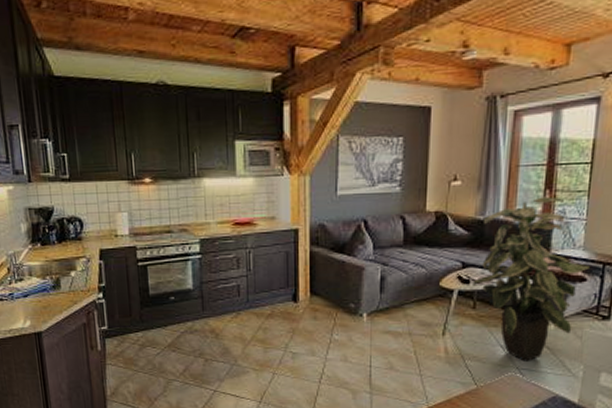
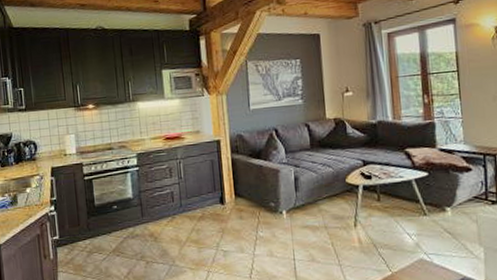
indoor plant: present [473,196,591,361] -> none [374,100,474,247]

